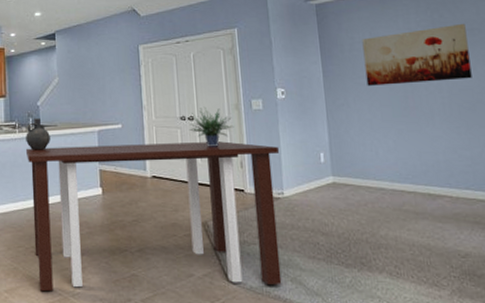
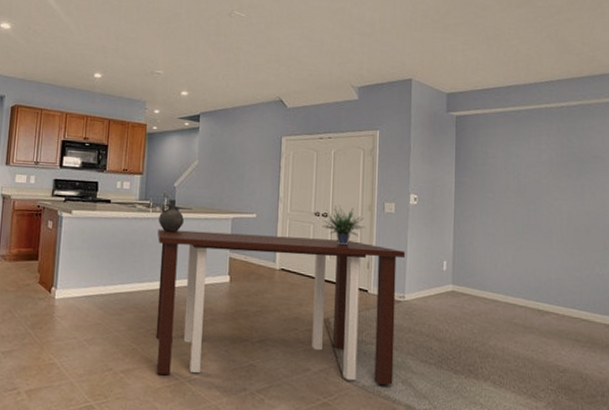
wall art: present [362,24,472,86] -> none [494,150,590,204]

